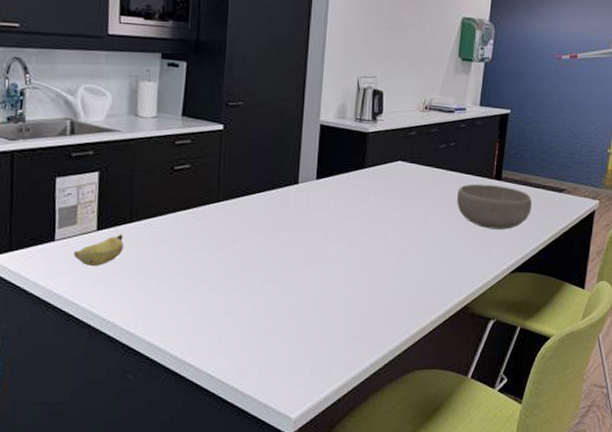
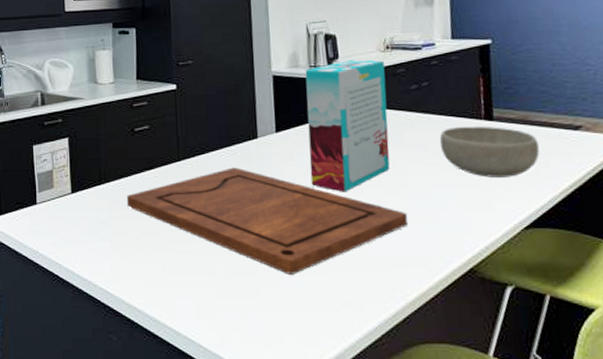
banana: present [74,234,124,266] -> none [53,196,96,227]
cutting board: none [157,211,422,312] -> present [126,167,409,274]
cereal box: none [342,115,421,238] -> present [305,59,390,192]

